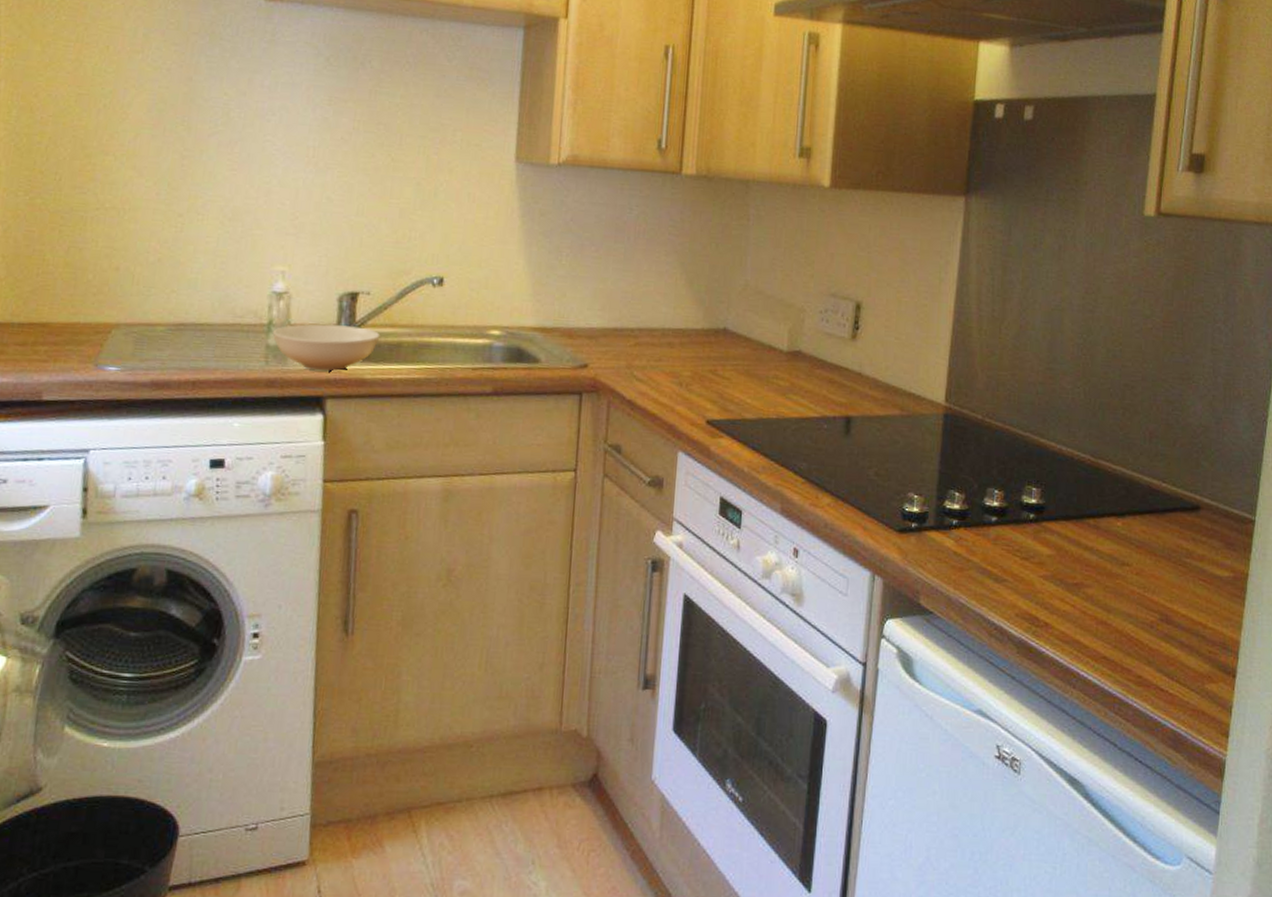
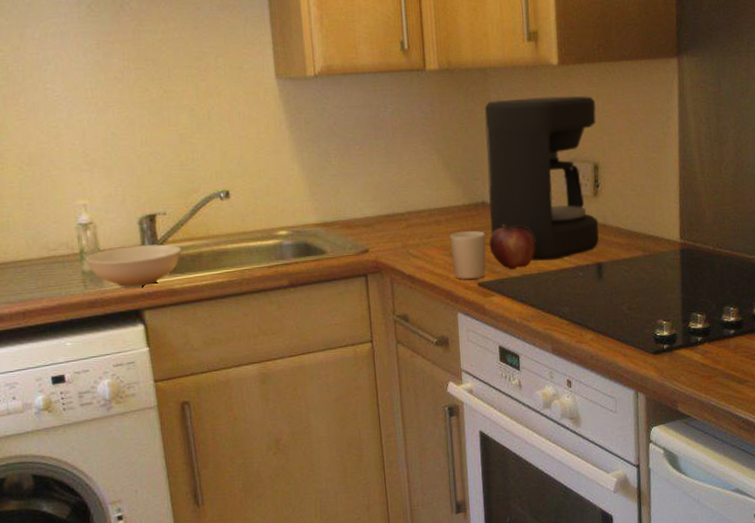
mug: none [680,358,723,415] -> present [450,230,486,279]
fruit: none [725,357,779,411] -> present [489,225,536,270]
coffee maker: none [728,217,866,405] -> present [484,96,599,260]

